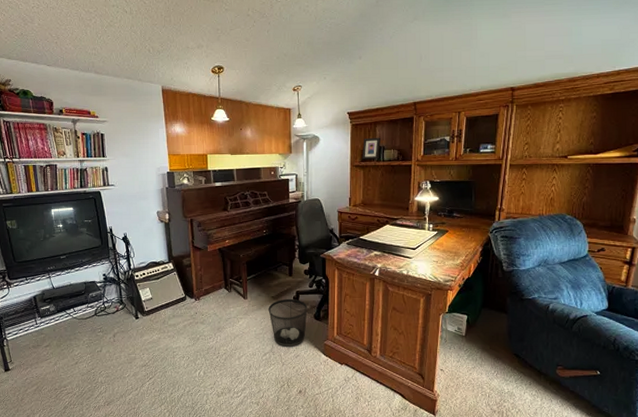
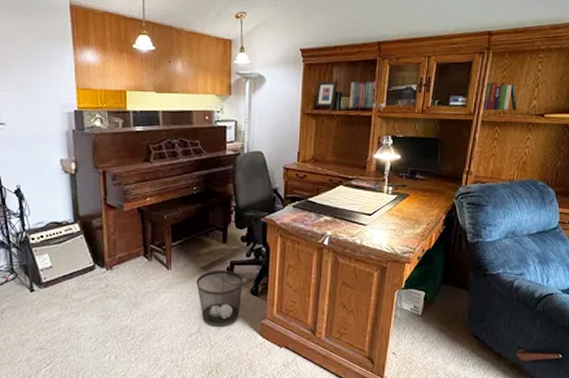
books: none [392,135,424,159] -> present [350,81,386,109]
books: none [510,130,542,155] -> present [483,82,517,111]

